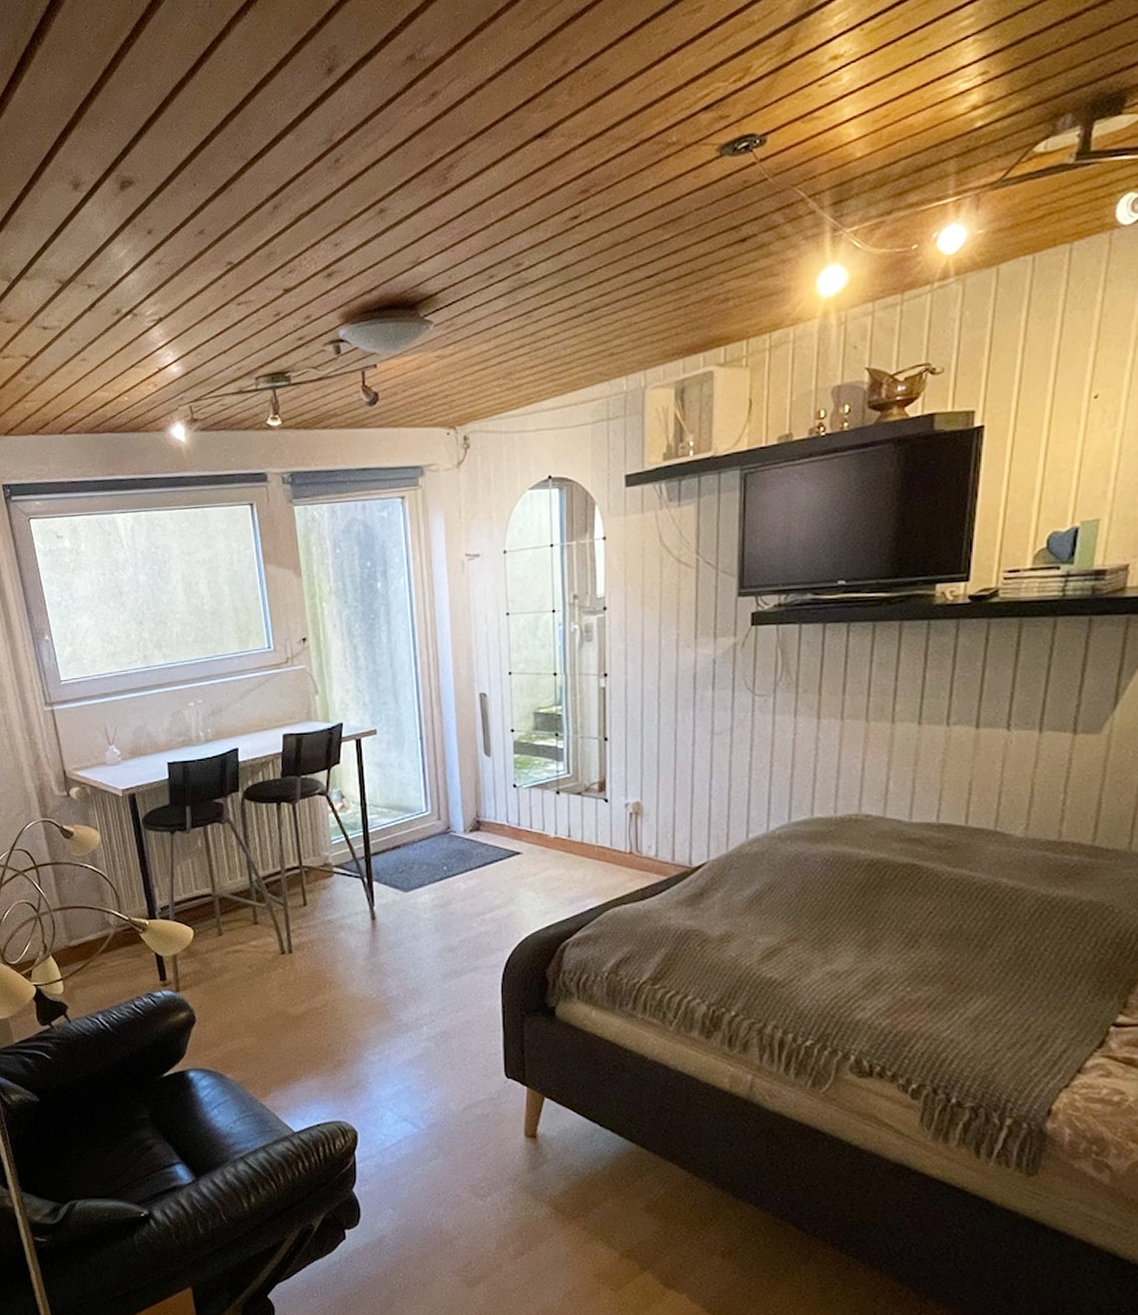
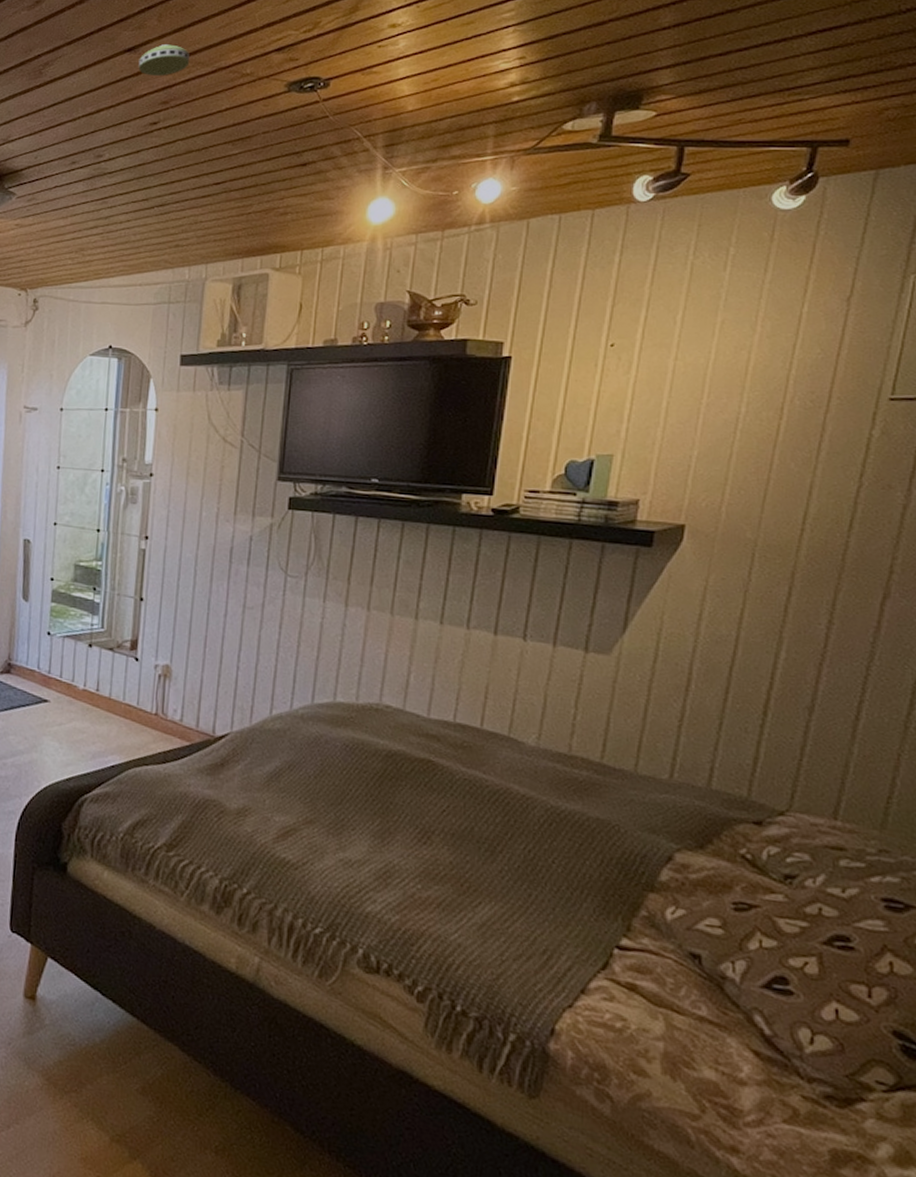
smoke detector: none [551,121,609,162] -> present [138,44,190,77]

